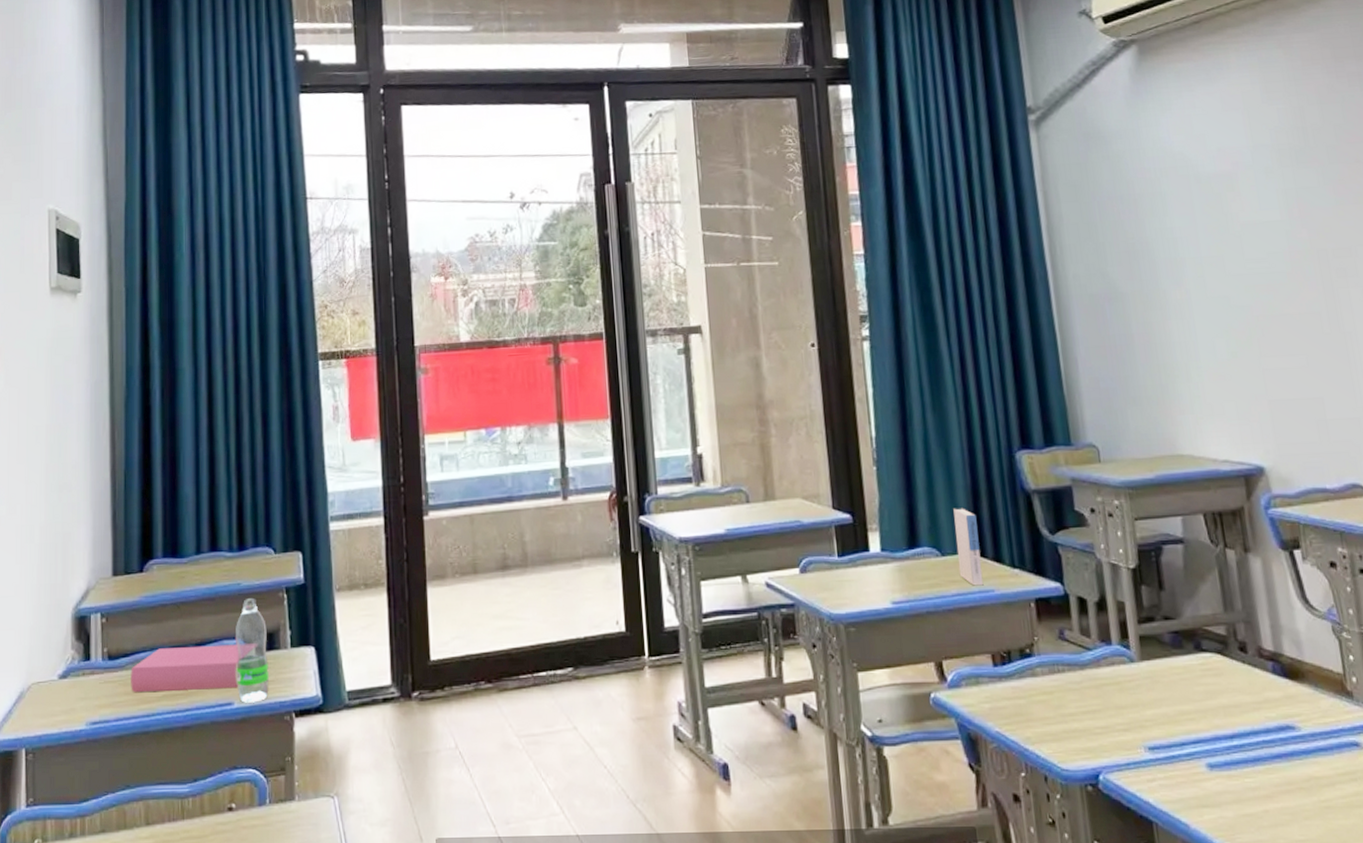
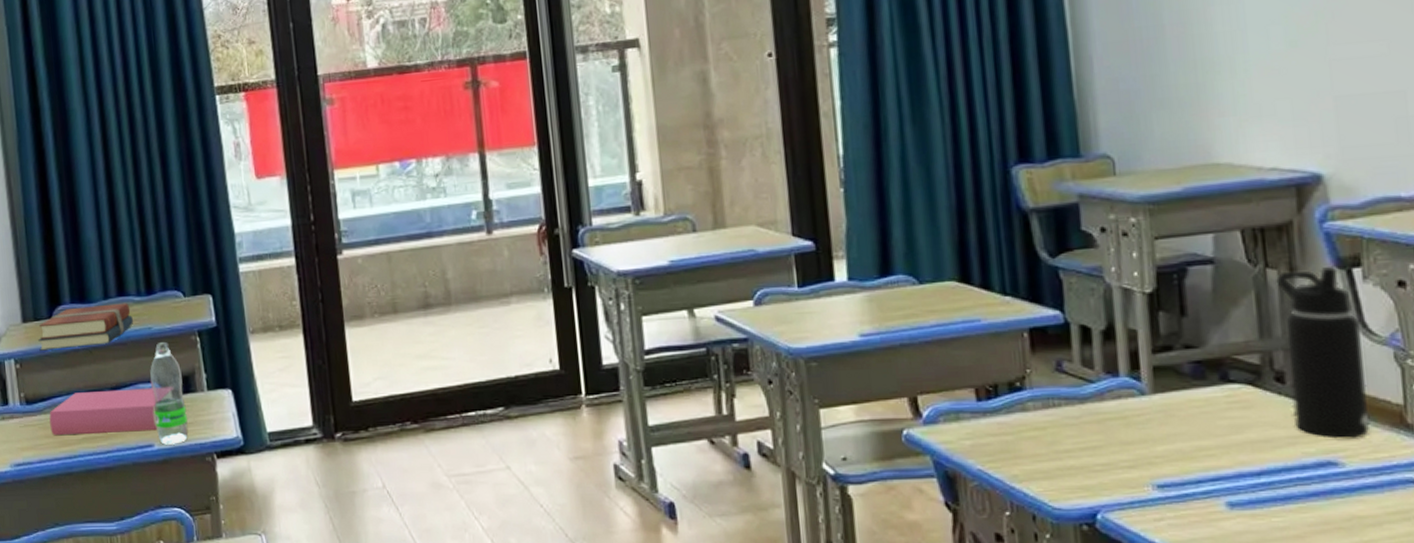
books: none [127,558,223,605] -> present [38,303,133,351]
book: present [953,508,984,586] -> none [934,231,968,316]
water bottle: none [1234,548,1318,704] -> present [1276,267,1370,439]

